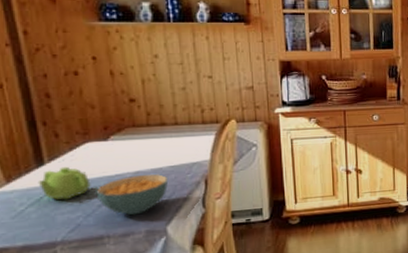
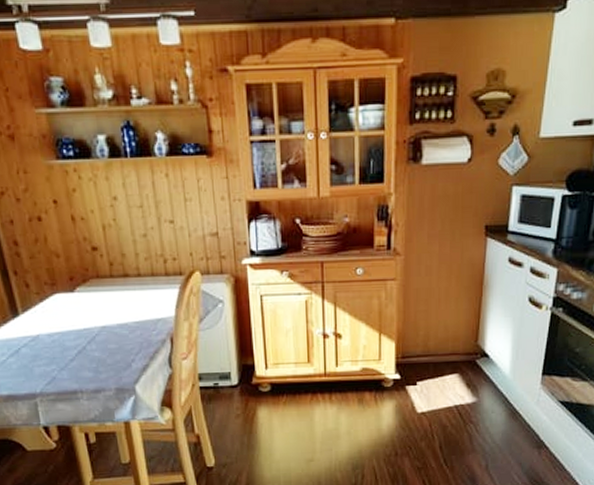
teapot: present [38,166,91,200] -> none [15,318,62,353]
cereal bowl: present [96,174,168,216] -> none [67,329,134,372]

